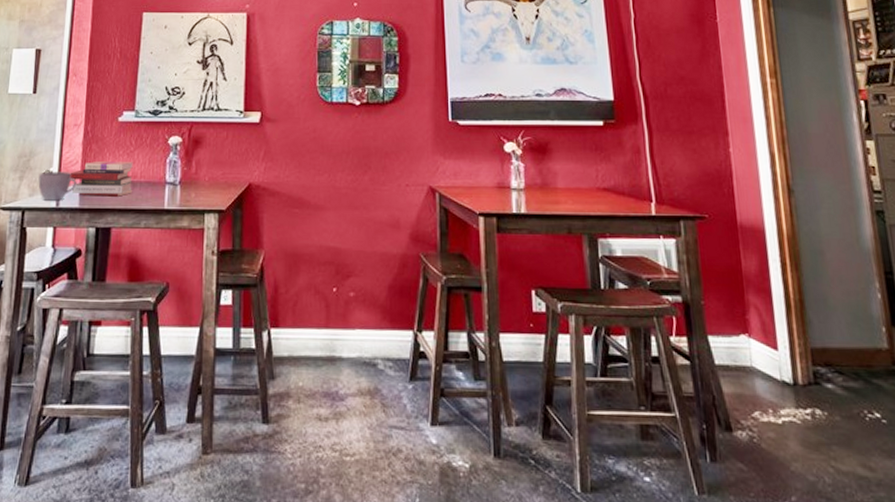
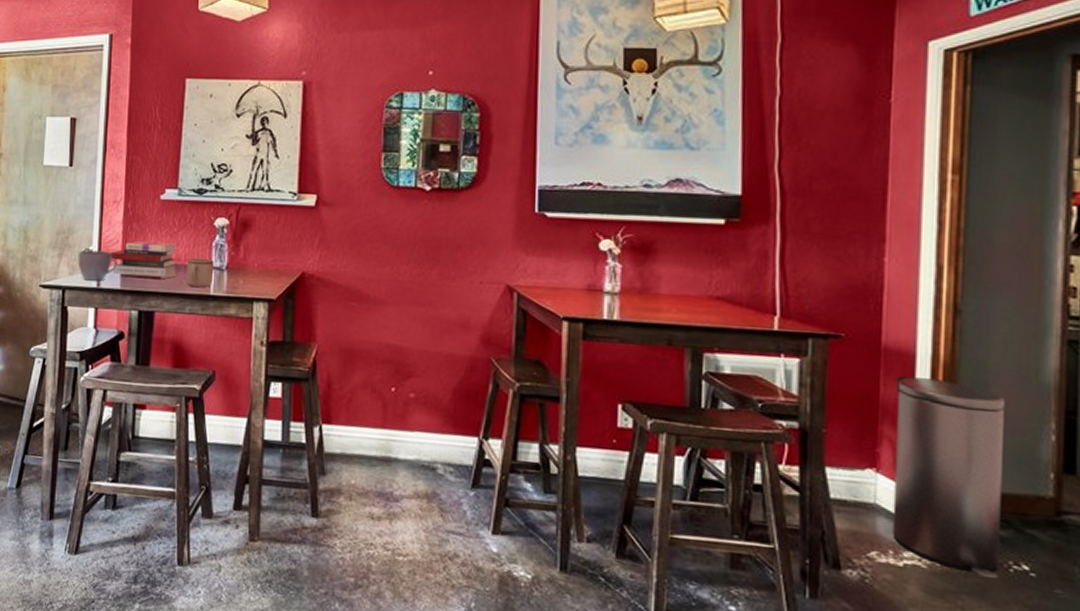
mug: none [142,174,168,203] -> present [186,258,214,288]
pedal bin: none [754,250,858,429] -> present [892,376,1006,580]

